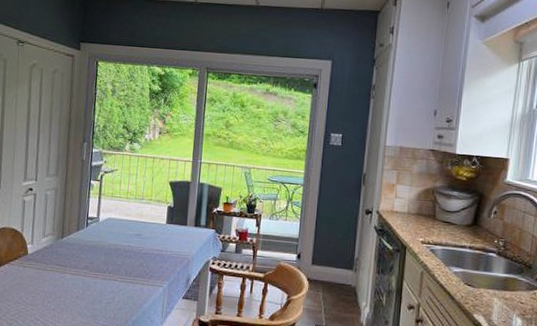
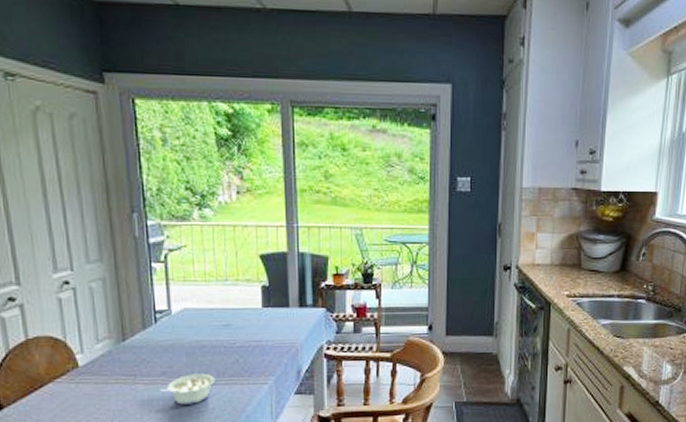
legume: none [81,270,124,296] -> present [160,373,215,405]

